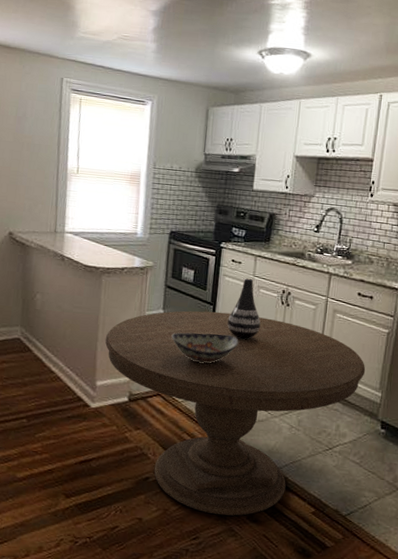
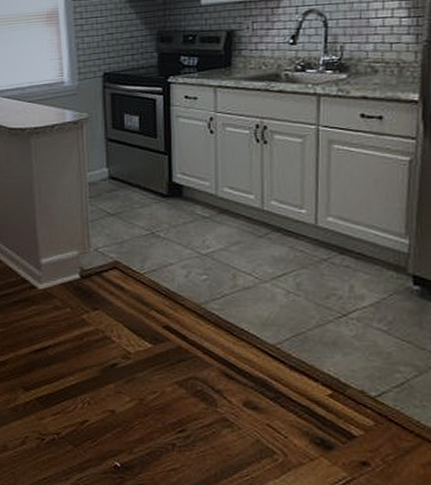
dining table: present [105,310,366,516] -> none [43,161,383,404]
decorative bowl: present [171,332,239,364] -> none [121,188,206,226]
vase: present [227,277,261,340] -> none [189,115,232,192]

